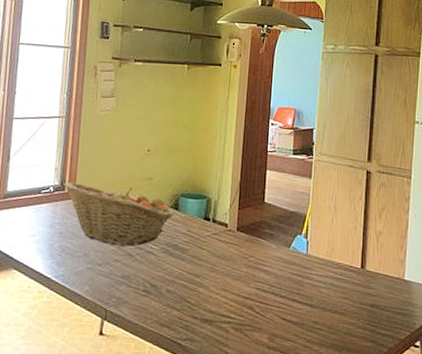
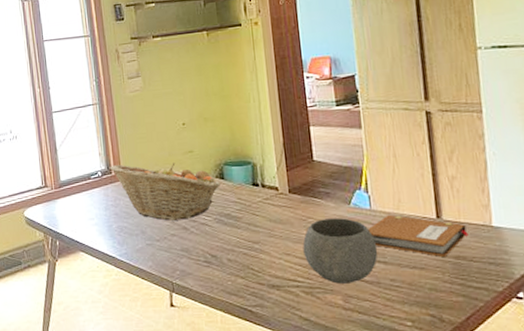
bowl: none [240,259,307,323] -> present [303,218,378,284]
notebook: none [301,260,384,304] -> present [368,214,468,257]

